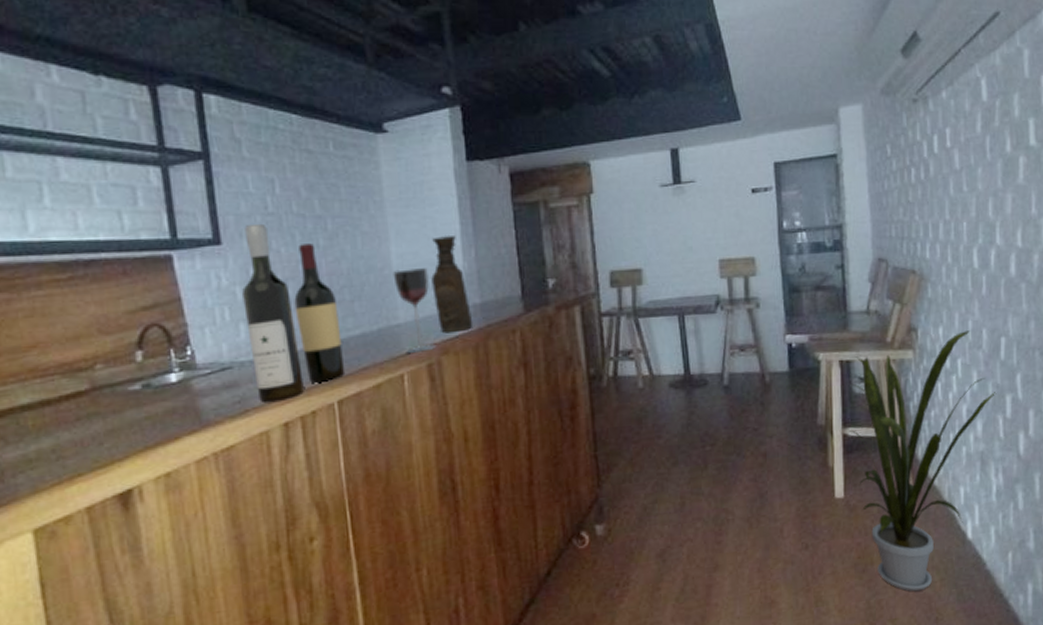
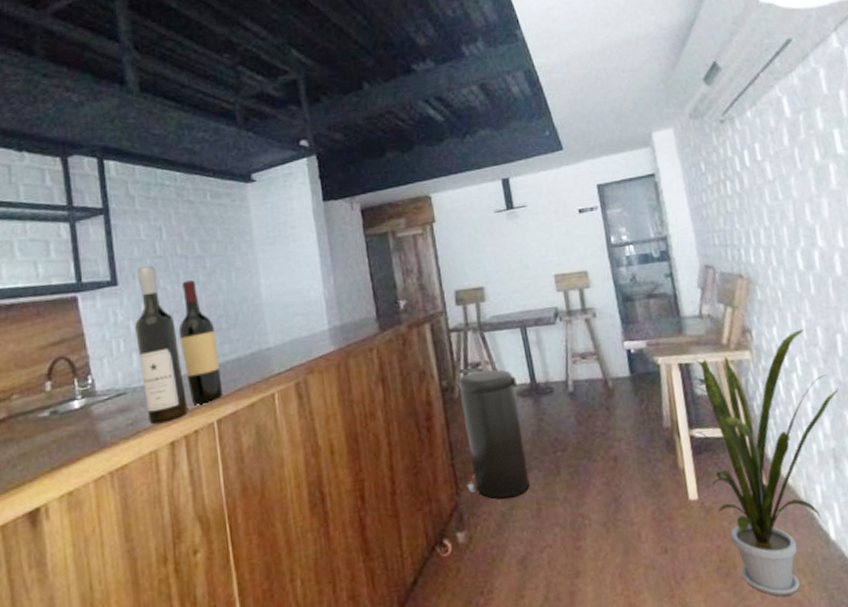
wineglass: present [393,268,437,353] -> none [262,296,303,374]
decorative bottle: present [431,234,473,334] -> none [296,266,335,355]
pedal bin: none [607,358,675,493] -> present [458,369,530,500]

